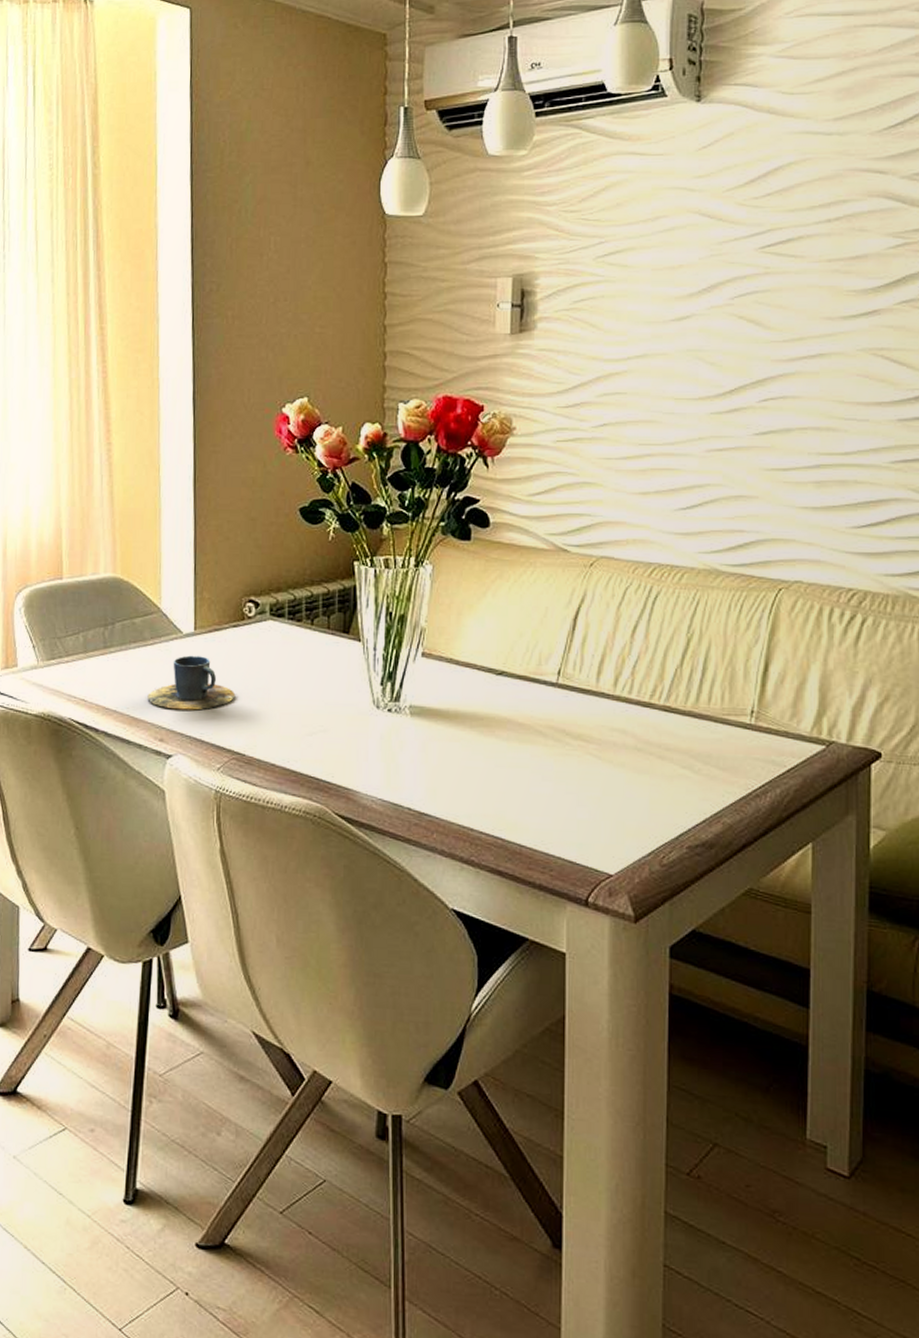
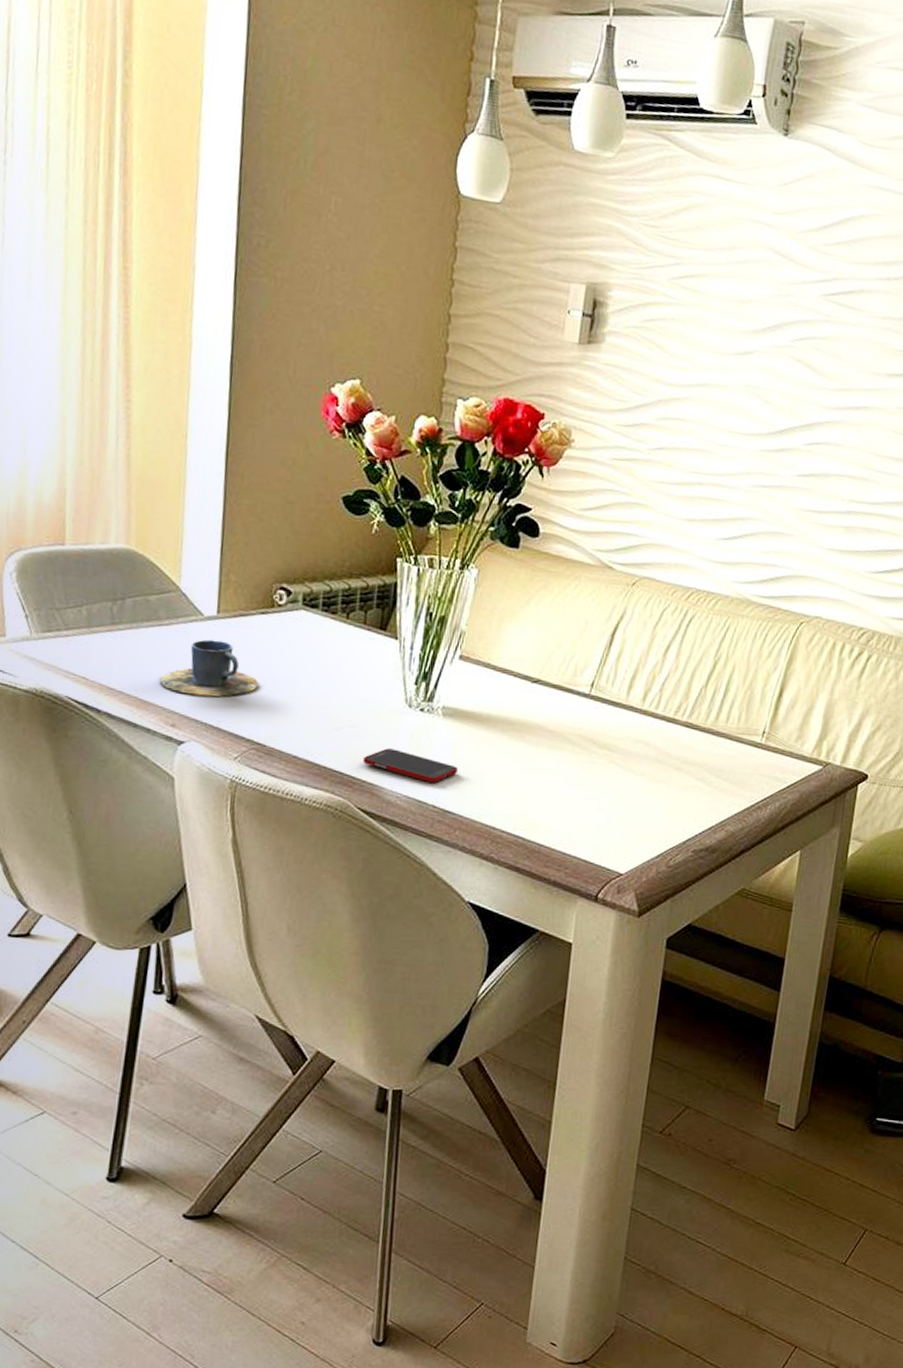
cell phone: none [337,751,430,785] -> present [363,748,458,784]

